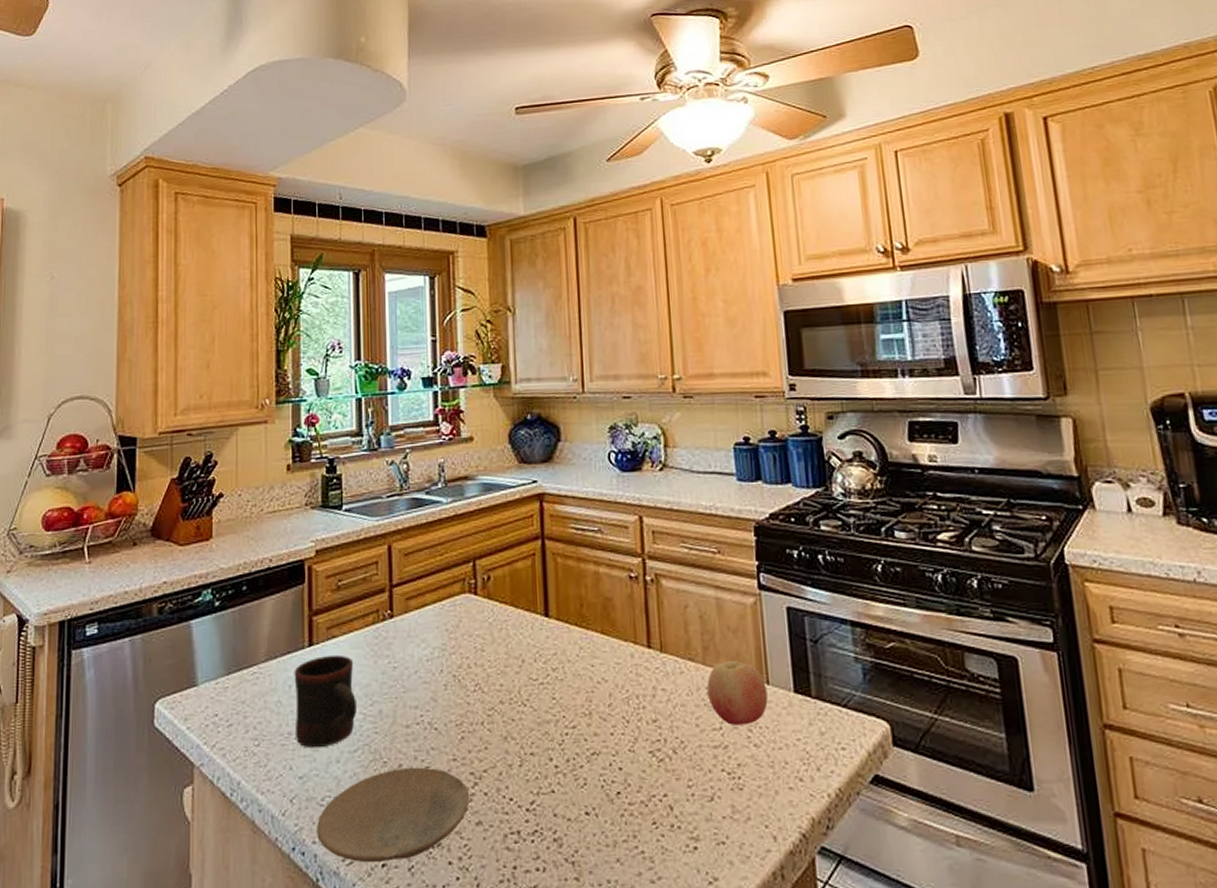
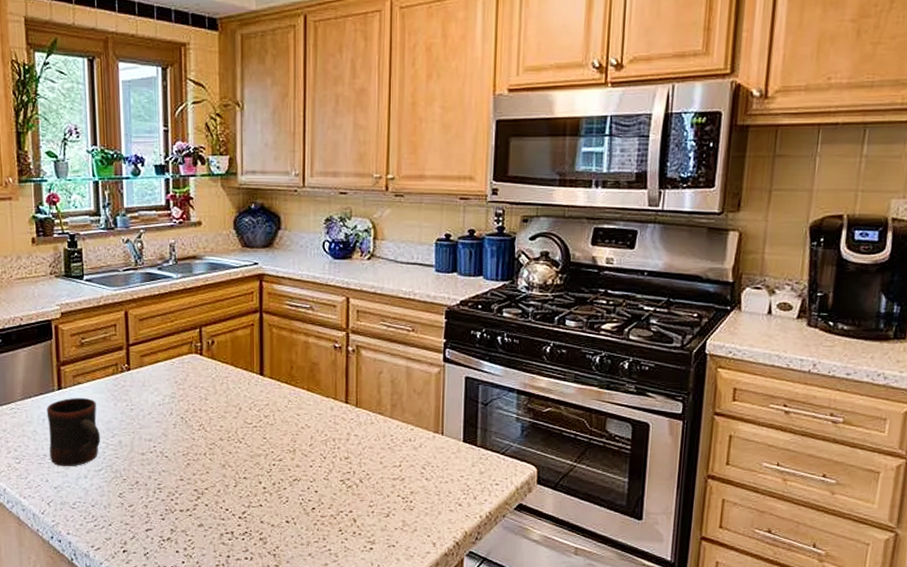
plate: present [317,767,470,863] -> none [70,483,194,550]
fruit: present [707,660,768,725] -> none [392,415,441,464]

